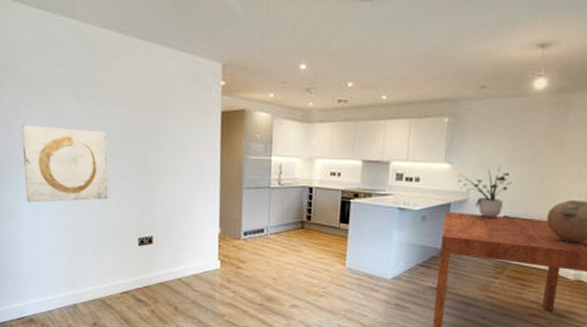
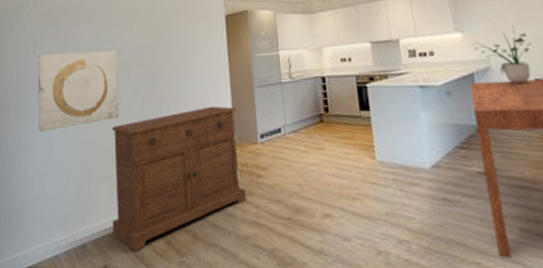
sideboard: none [100,200,226,315] -> present [111,106,247,251]

